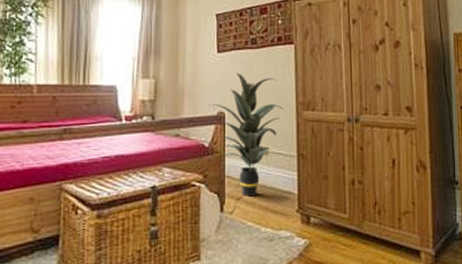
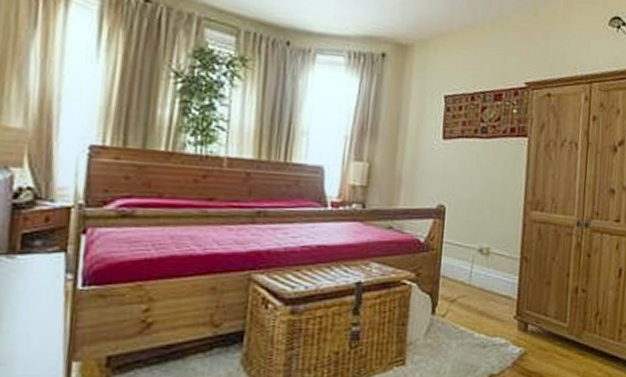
indoor plant: present [209,73,284,197] -> none [428,163,511,299]

